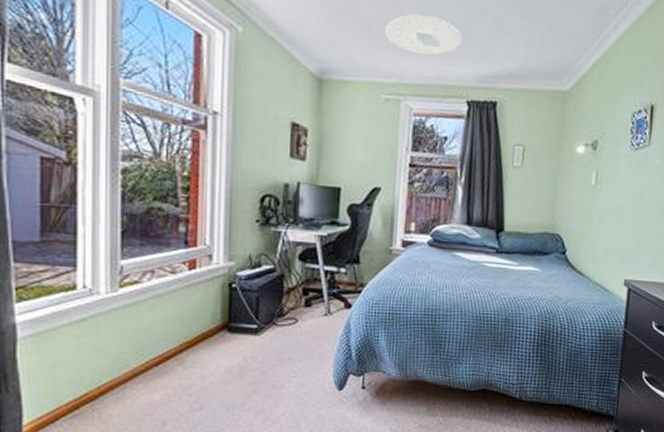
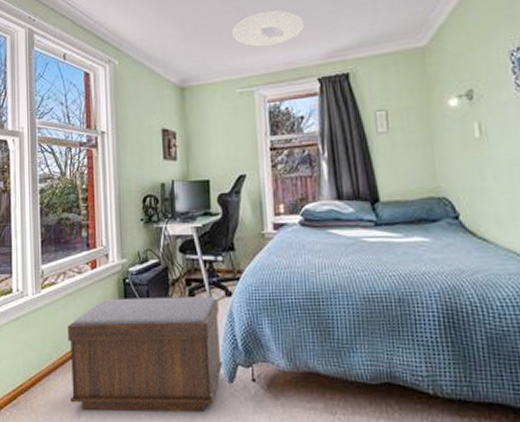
bench: none [152,303,337,420] -> present [67,296,223,413]

